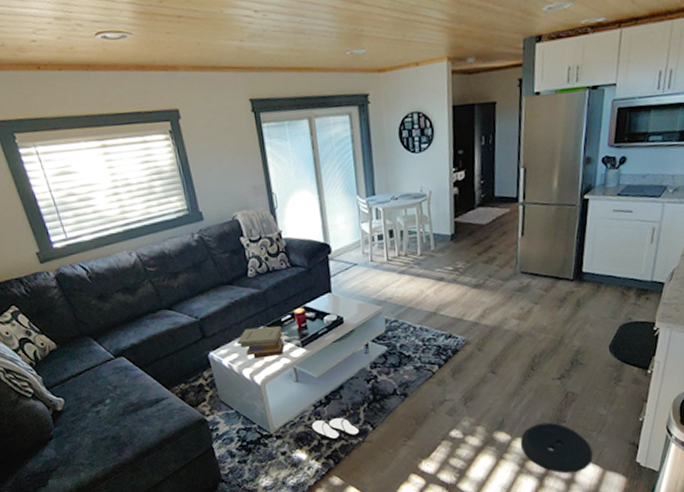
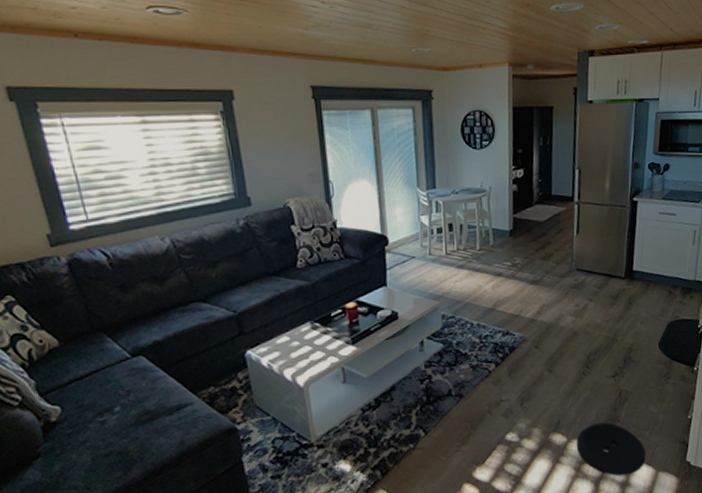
books: present [237,326,285,359] -> none [279,321,333,358]
slippers: present [311,417,360,441] -> none [358,422,411,449]

